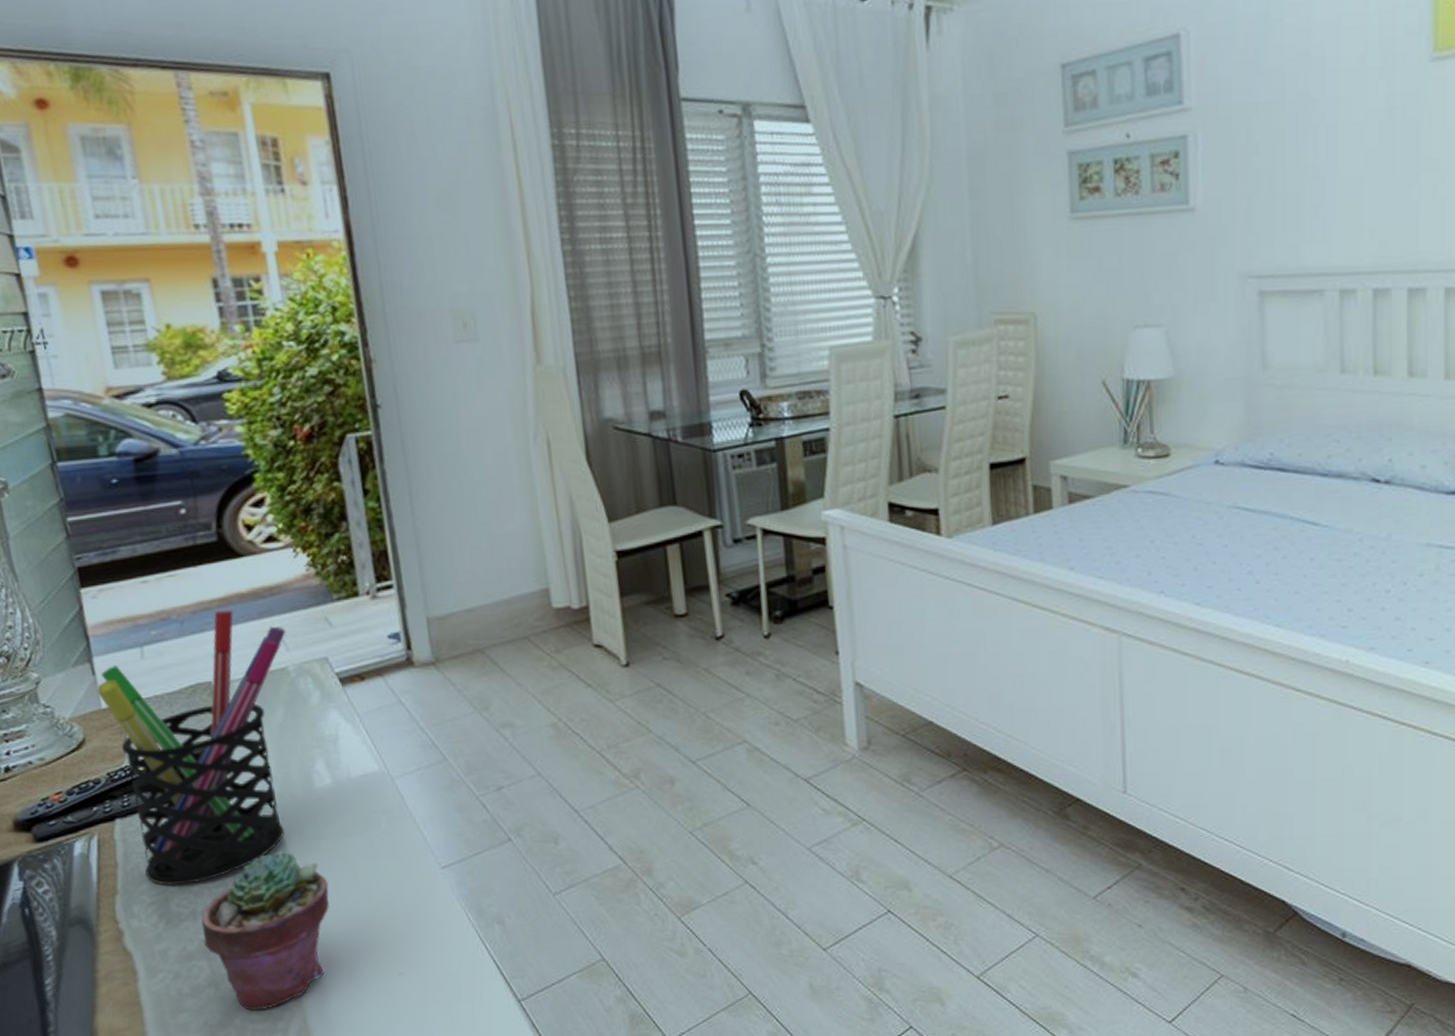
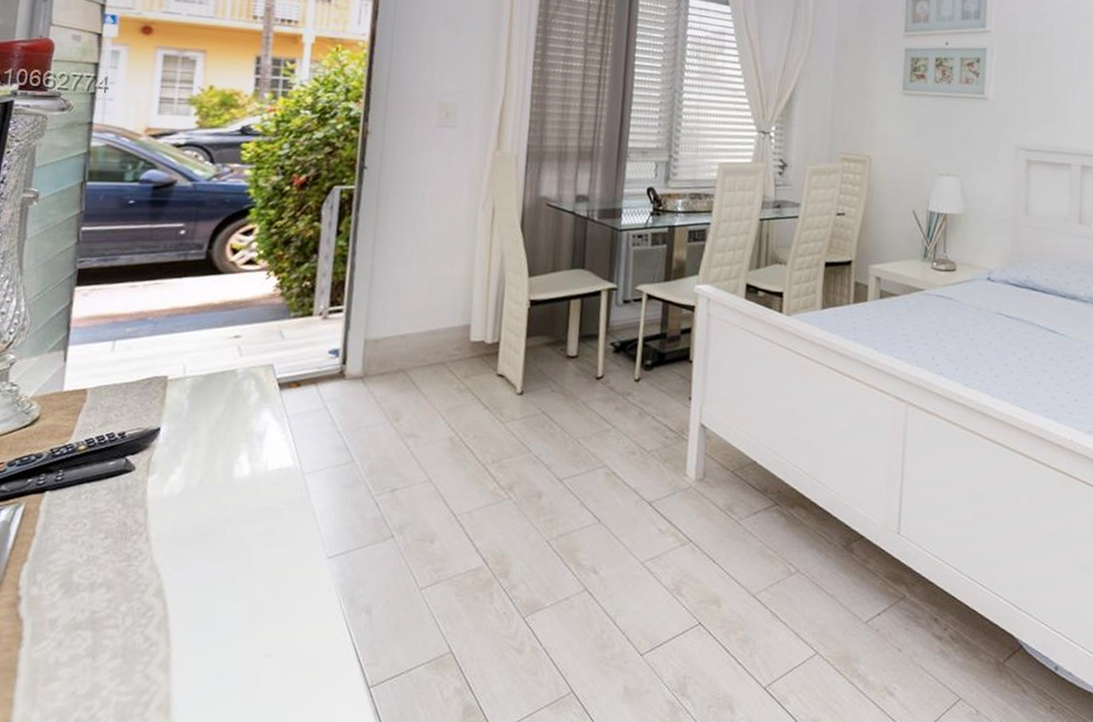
pen holder: present [97,610,286,886] -> none [59,316,244,557]
potted succulent: present [200,851,329,1011] -> none [94,532,224,683]

